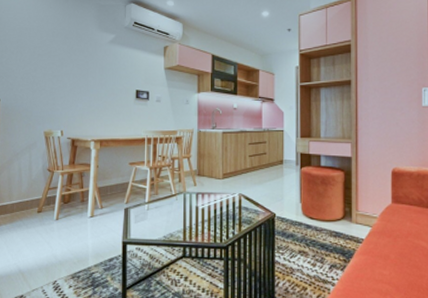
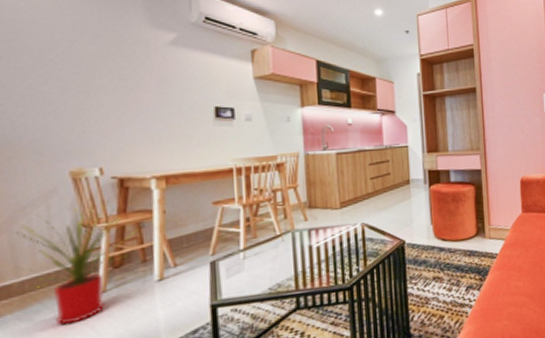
house plant: none [10,154,81,239] -> present [15,200,139,325]

